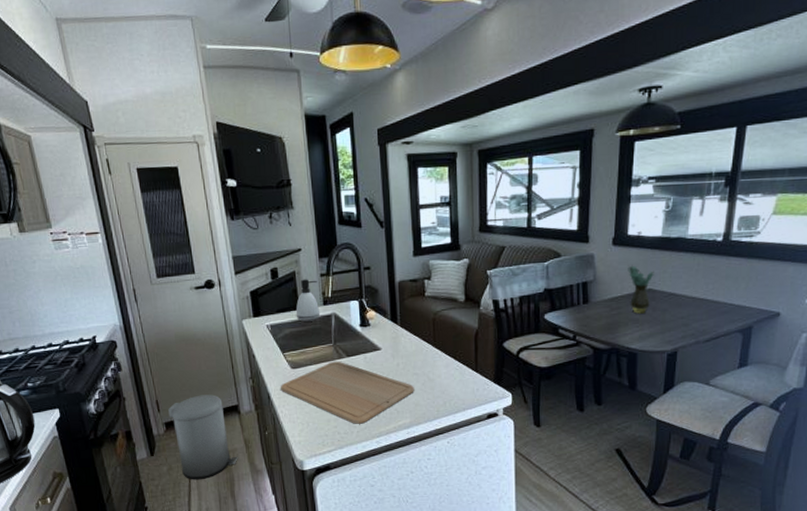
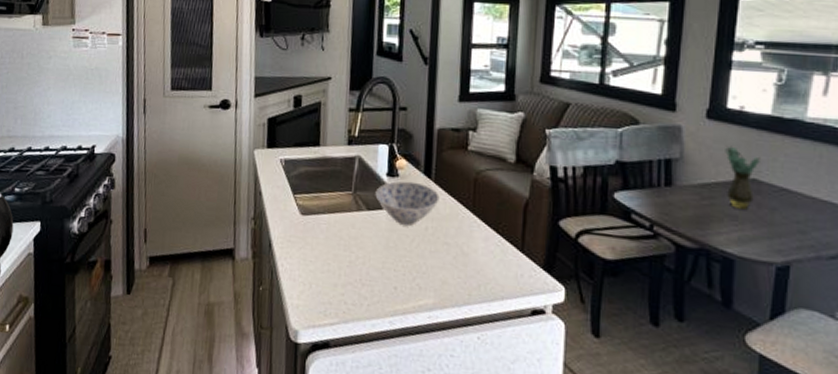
pedal bin: present [168,394,238,480] -> none [155,229,224,334]
chopping board: present [281,361,414,424] -> none [285,213,443,296]
soap dispenser: present [295,279,321,322] -> none [314,112,344,162]
bowl: none [352,328,406,364] -> present [375,180,440,226]

